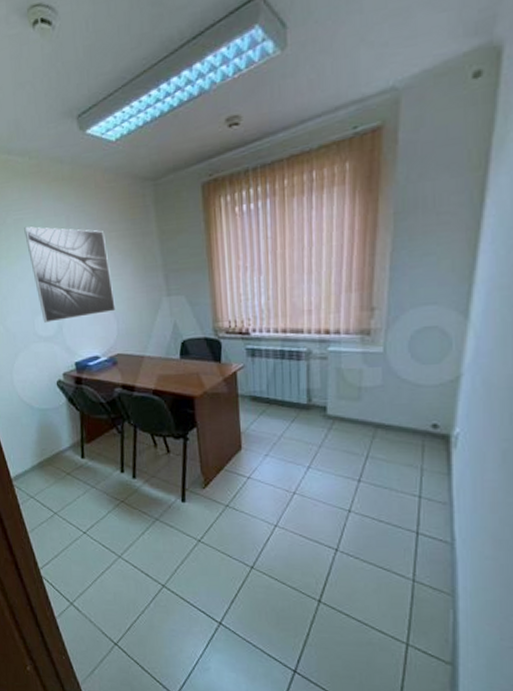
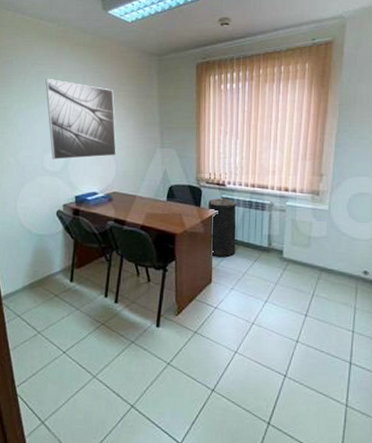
trash can: none [229,348,268,420] -> present [207,197,237,258]

